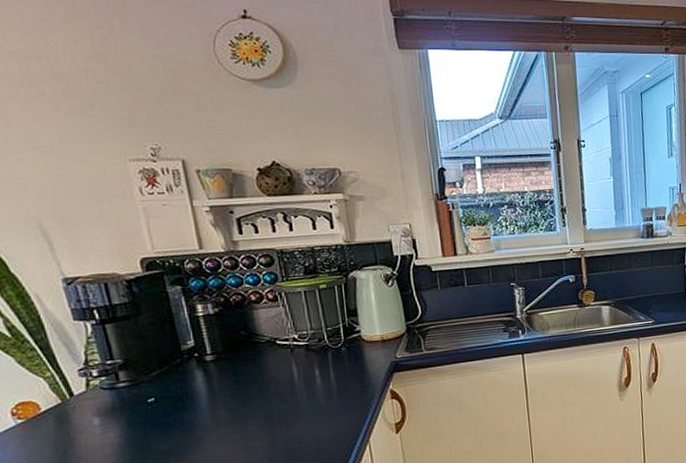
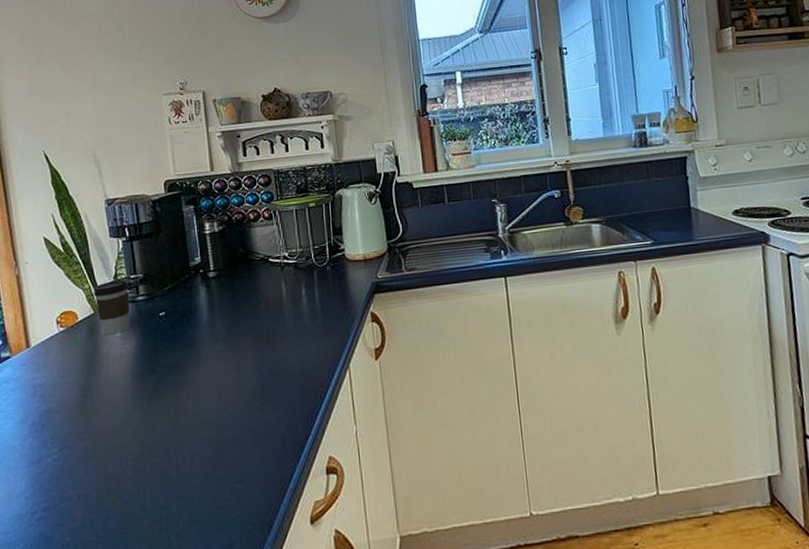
coffee cup: none [58,366,111,425] -> present [93,280,130,335]

